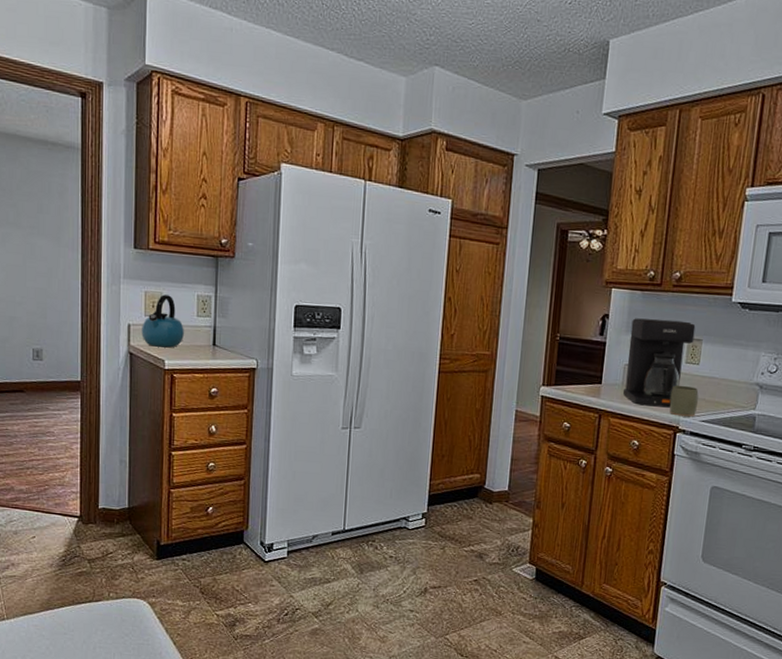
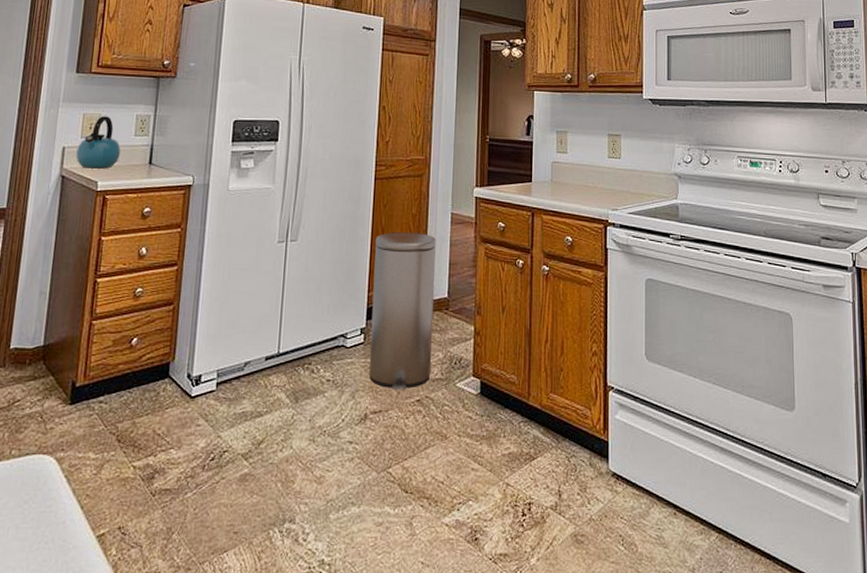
pedal bin: none [429,425,499,571] -> present [368,232,436,391]
coffee maker: present [623,318,696,407] -> none [553,117,613,202]
mug: present [669,385,699,417] -> none [597,179,624,210]

